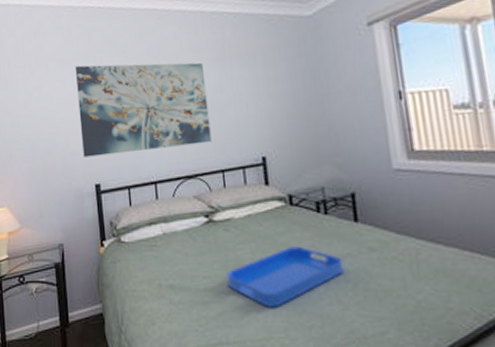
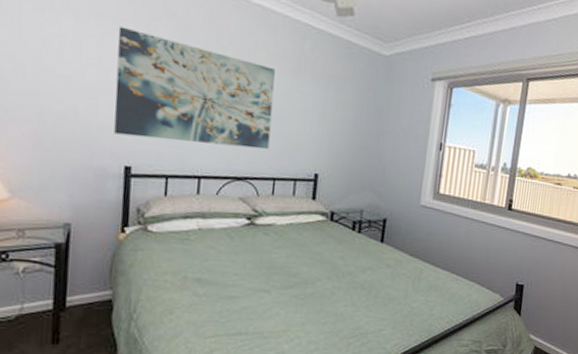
serving tray: present [227,246,344,308] -> none [257,256,364,306]

